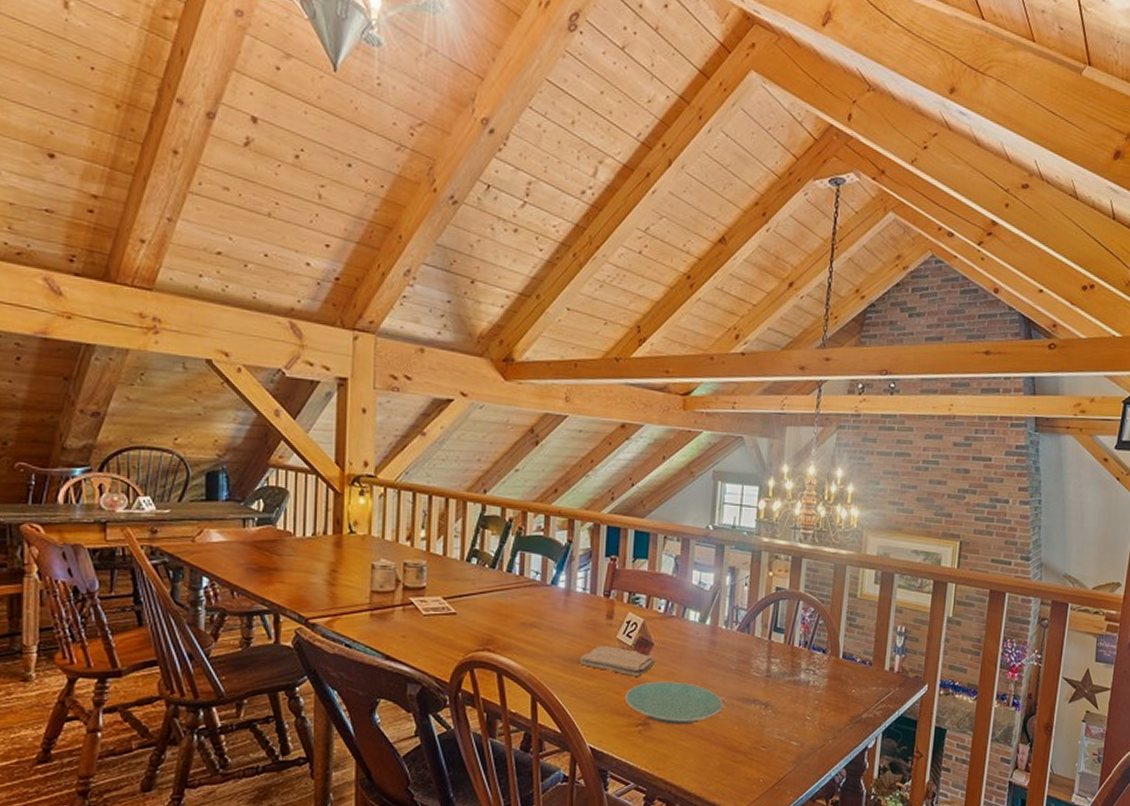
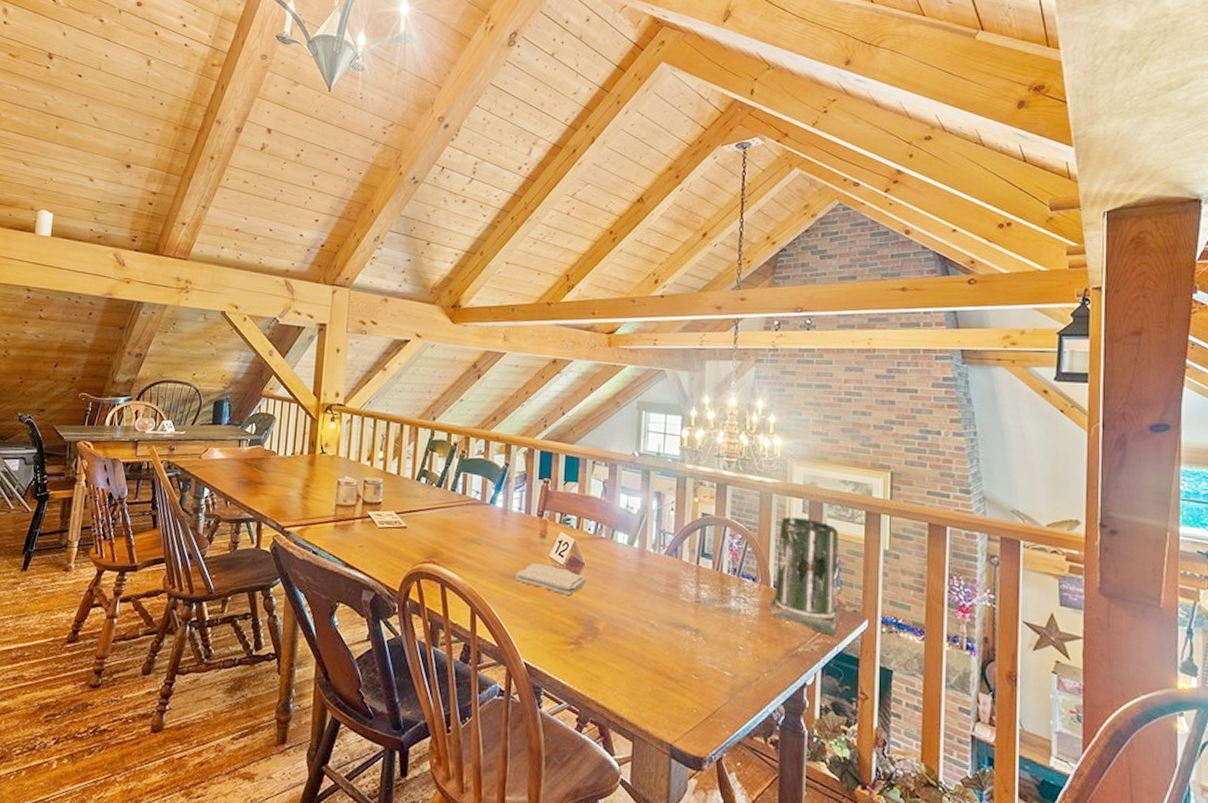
plate: present [624,681,724,725] -> none [557,600,654,647]
pitcher: none [837,589,907,700] -> present [769,517,840,635]

